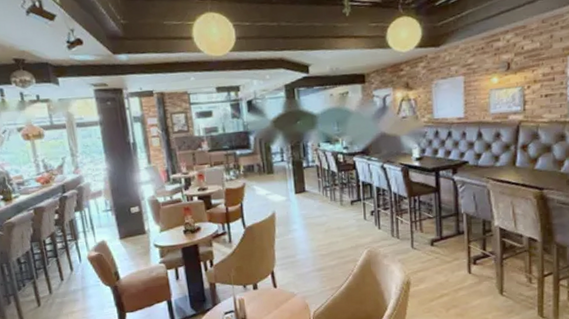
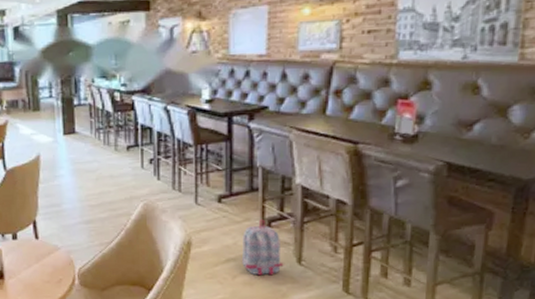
backpack: none [453,257,489,307] -> present [242,218,284,276]

